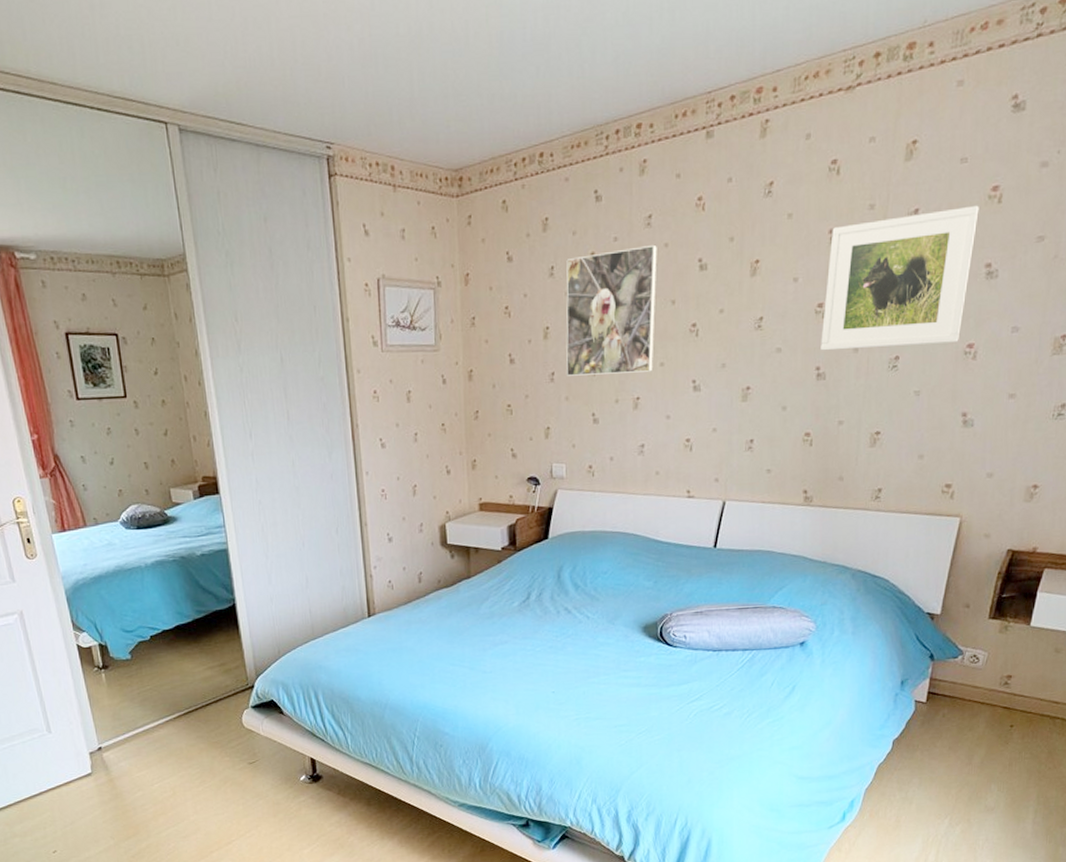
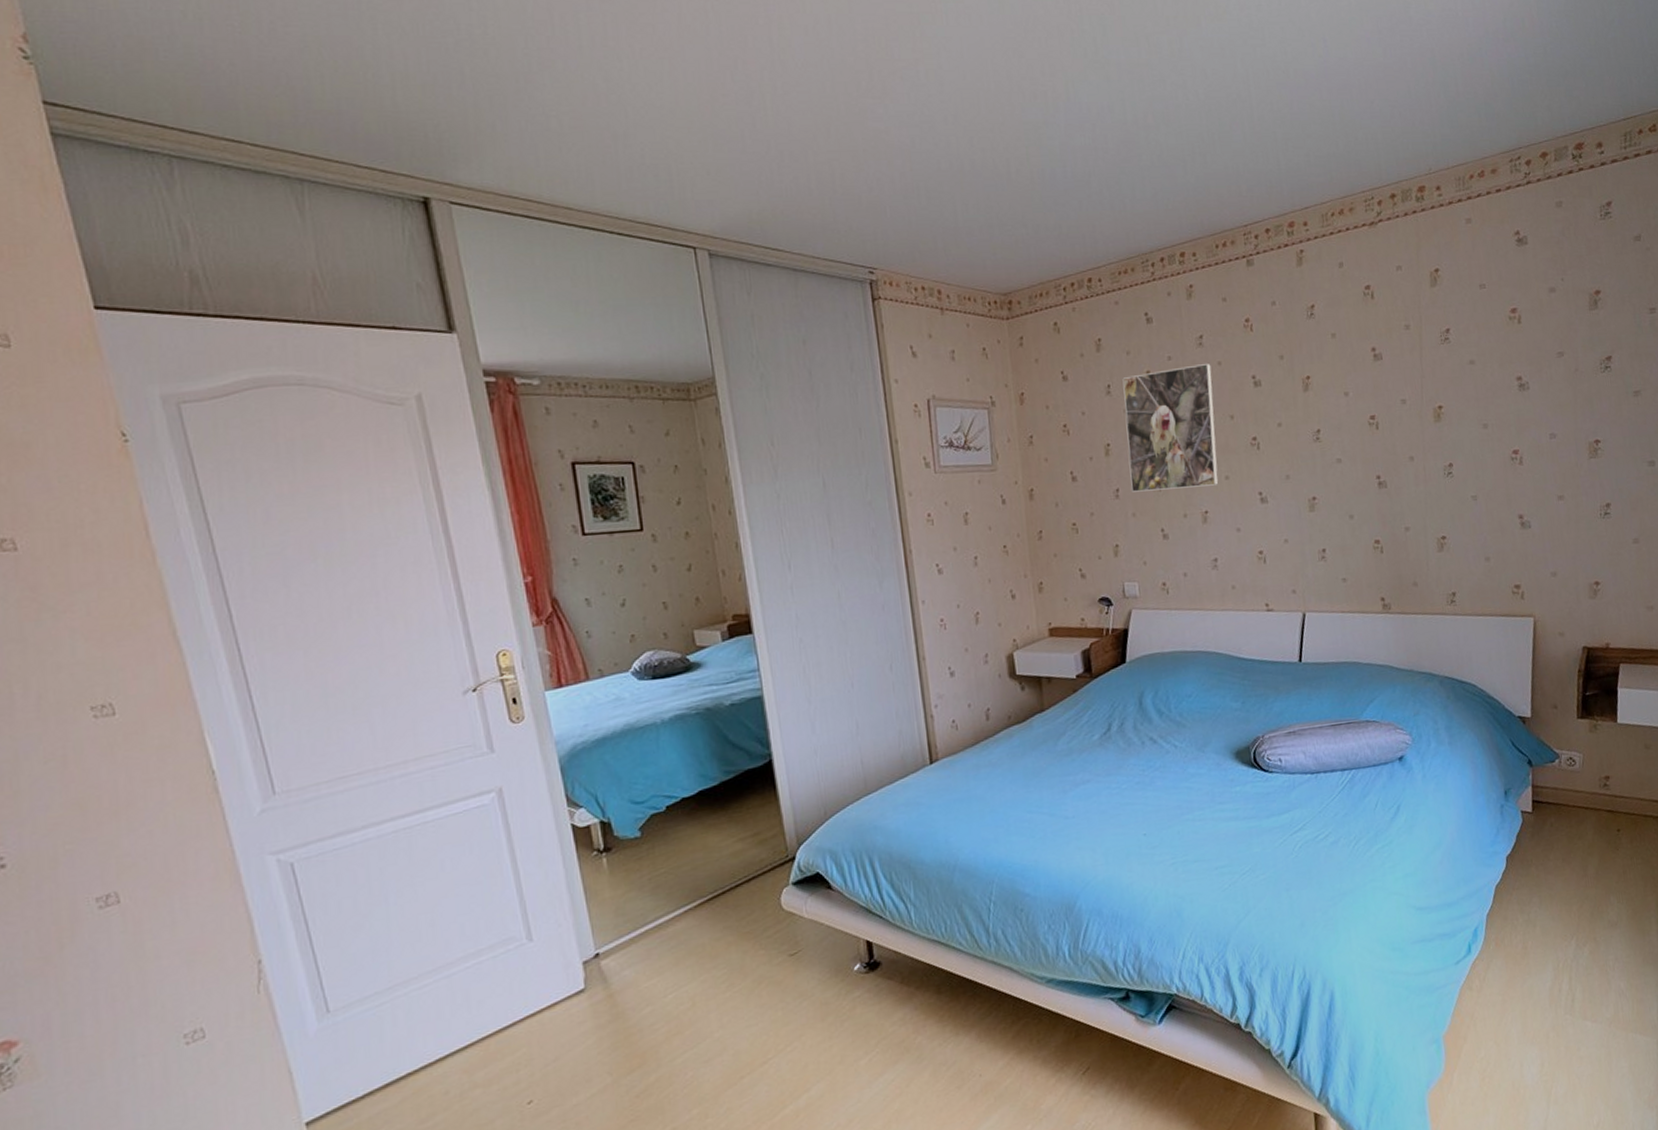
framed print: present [821,205,979,351] -> none [1374,325,1505,461]

